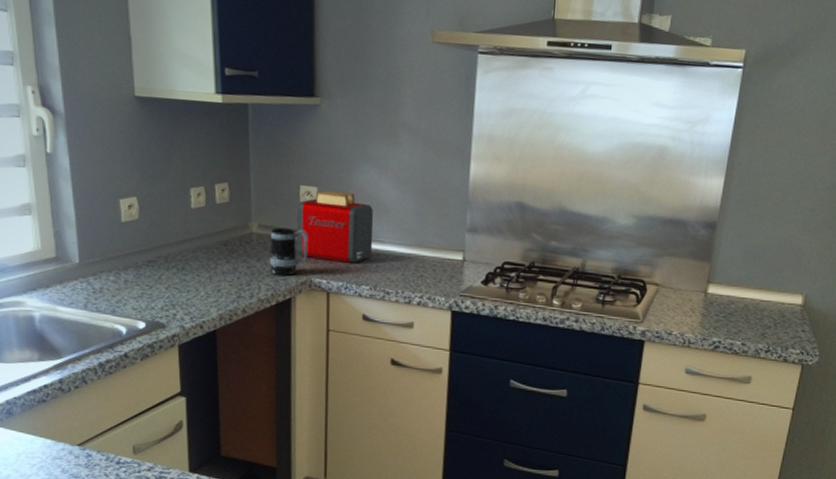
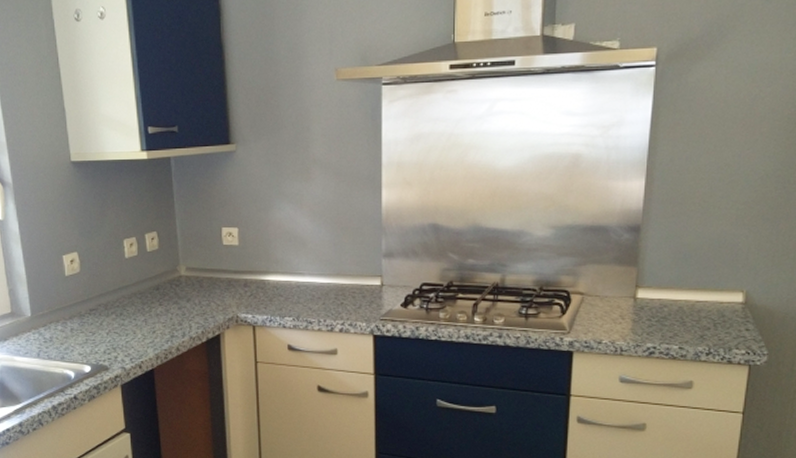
mug: present [269,227,308,276] -> none [197,268,232,314]
toaster: present [296,190,374,263] -> none [221,229,293,297]

